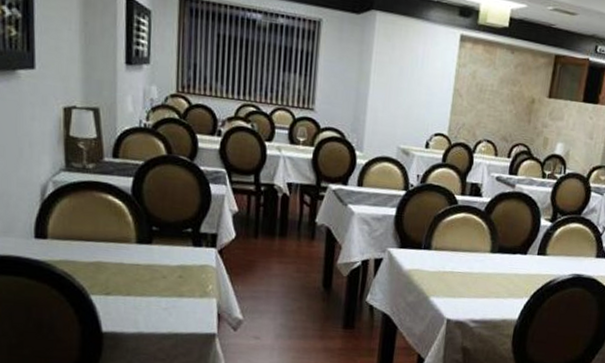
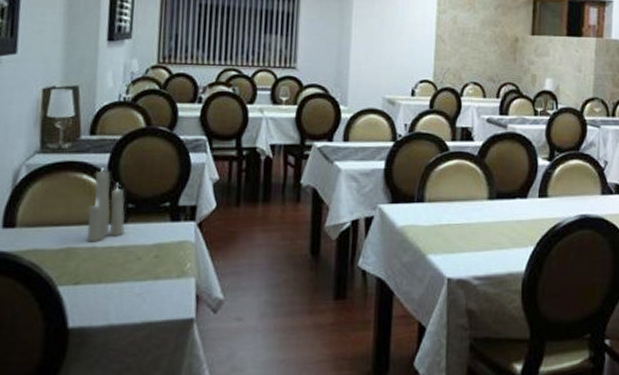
candle: none [114,190,151,259] -> present [86,167,126,242]

